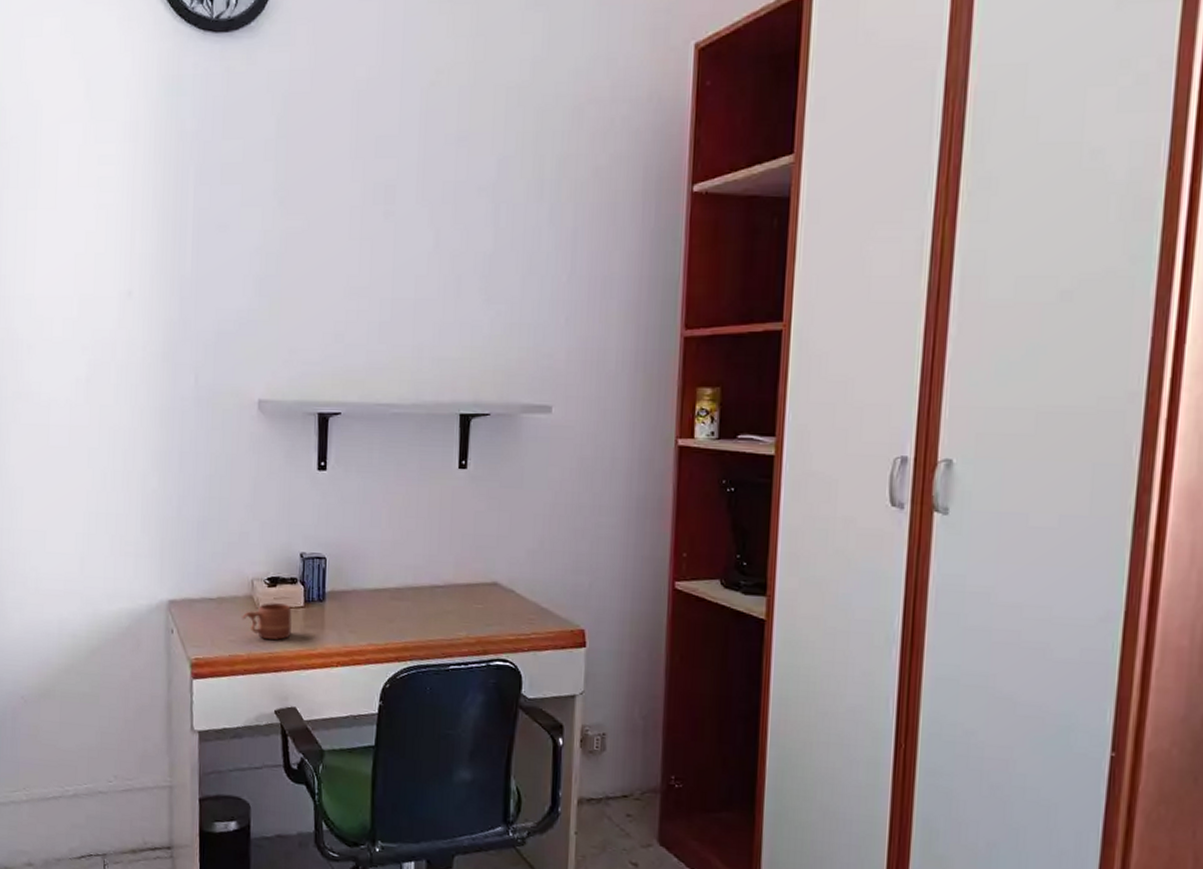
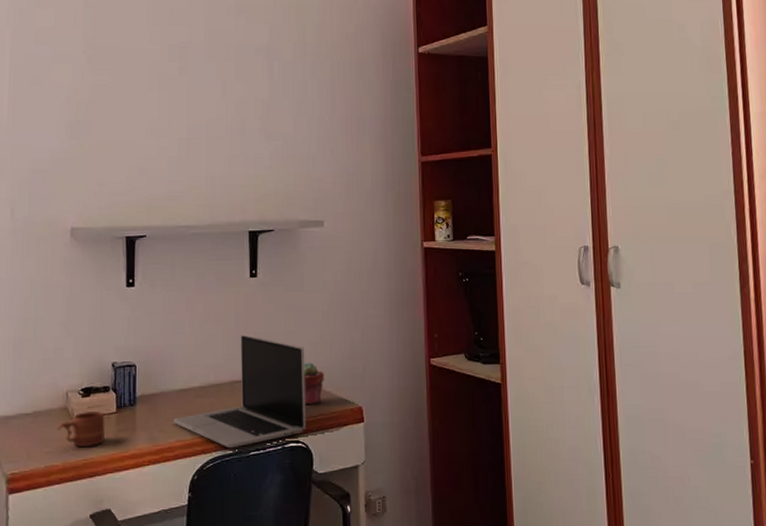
laptop: none [366,532,520,660] -> present [174,333,307,449]
potted succulent: none [515,572,541,621] -> present [304,362,324,405]

